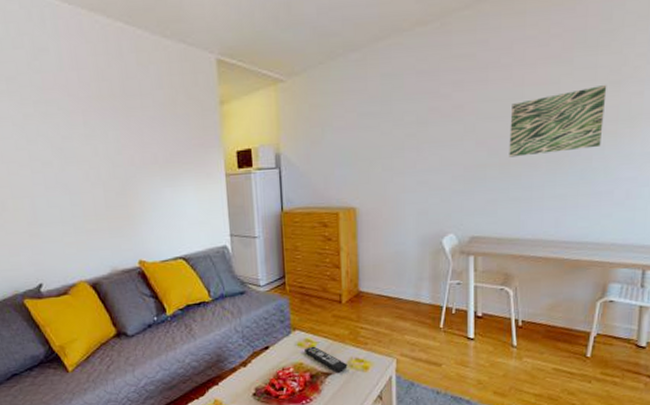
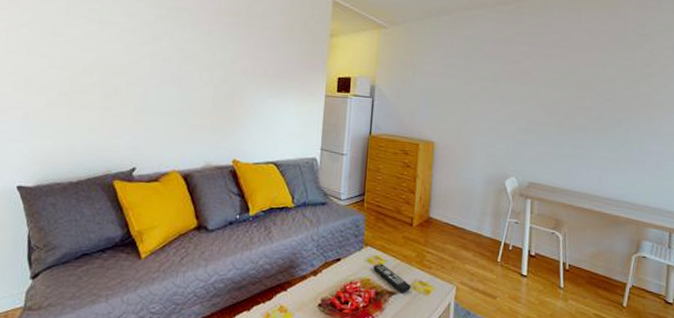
wall art: present [509,84,607,157] -> none [564,74,642,123]

